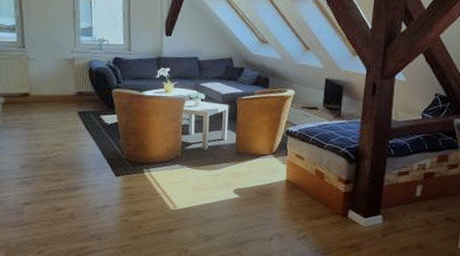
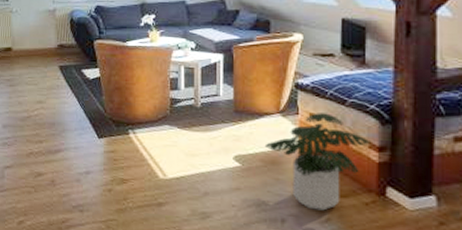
potted plant: none [259,154,340,230] -> present [264,113,370,211]

